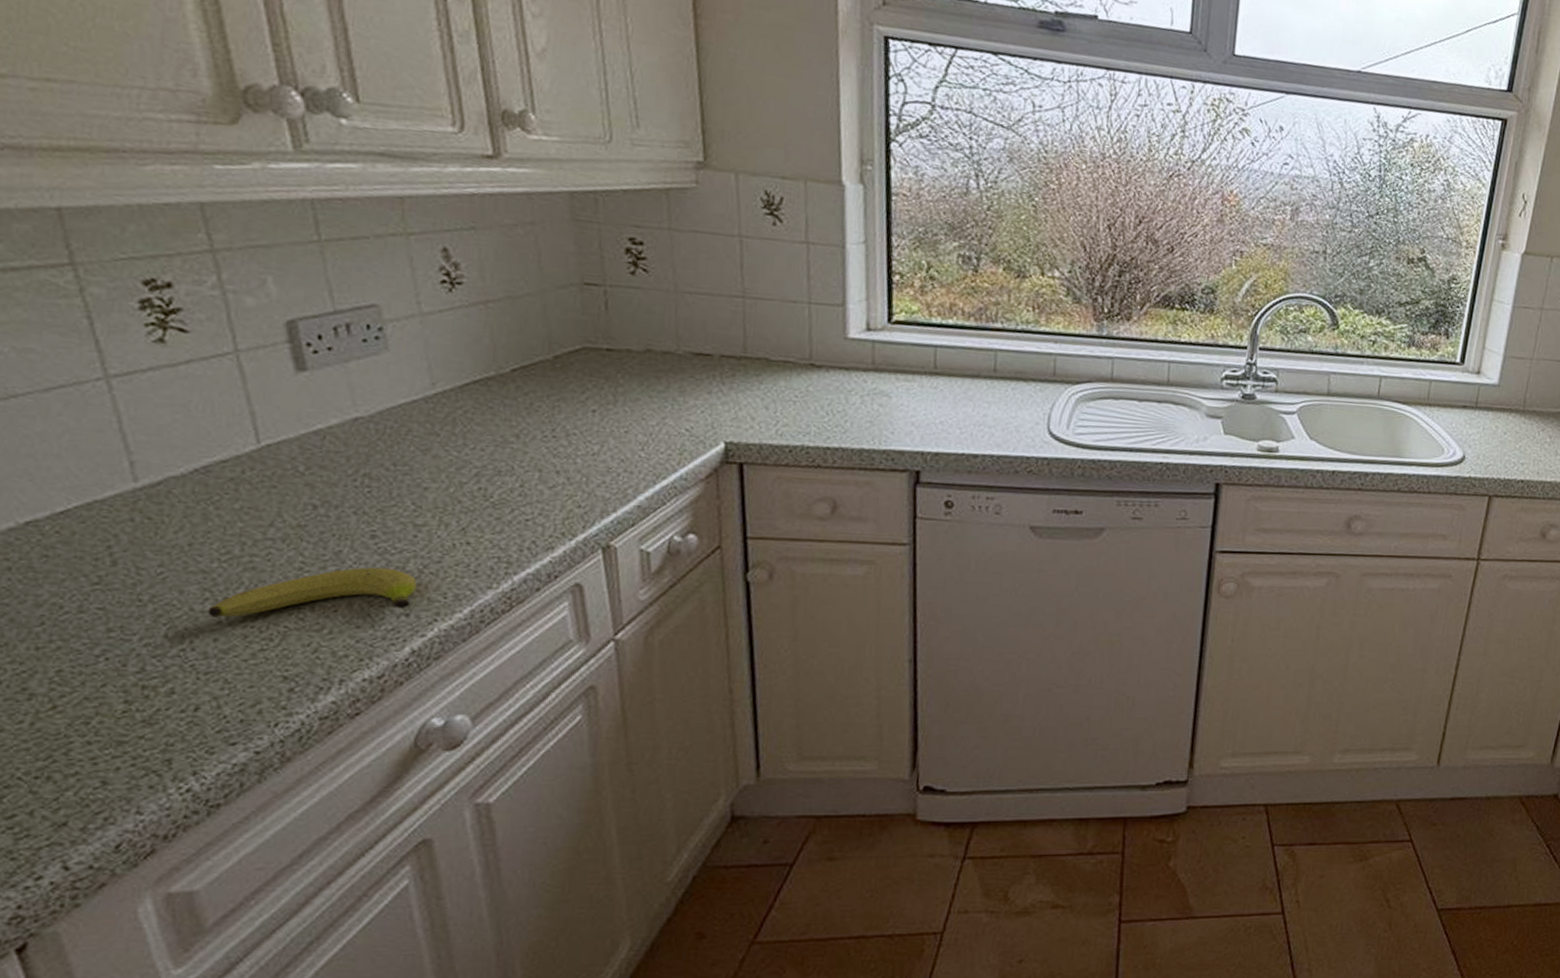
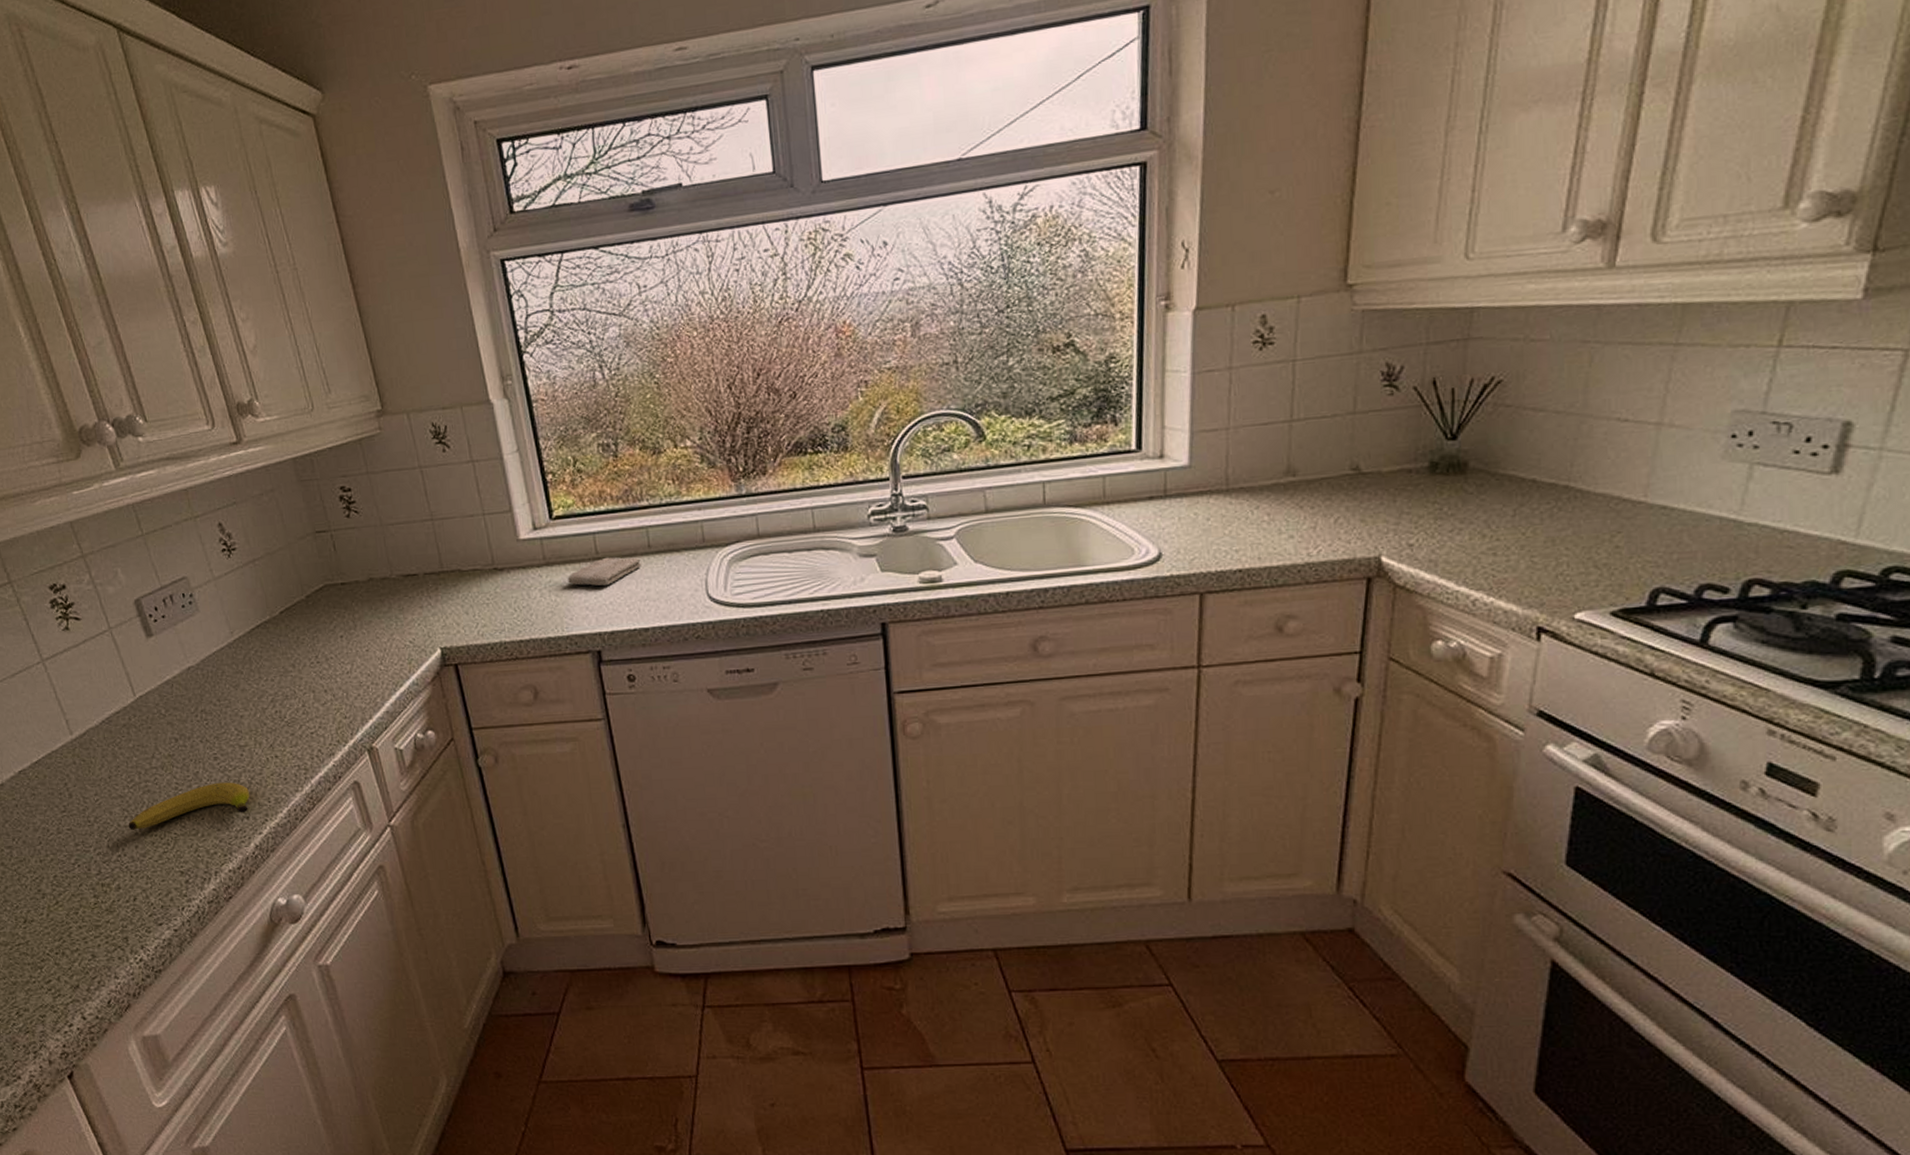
washcloth: none [896,373,983,404] -> present [568,556,641,586]

